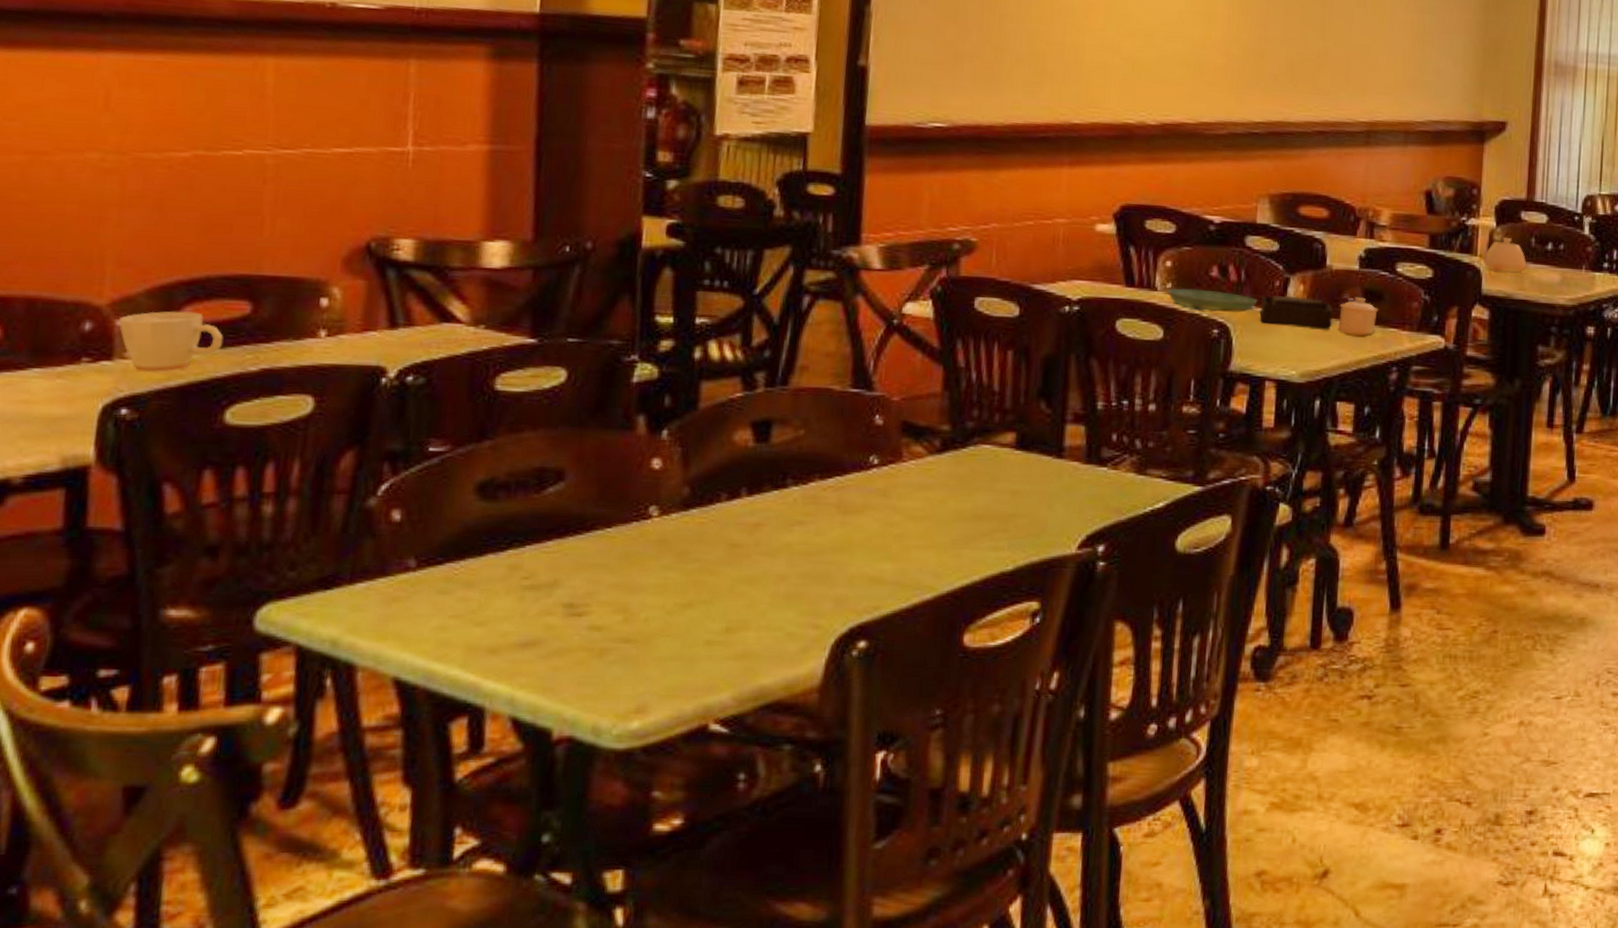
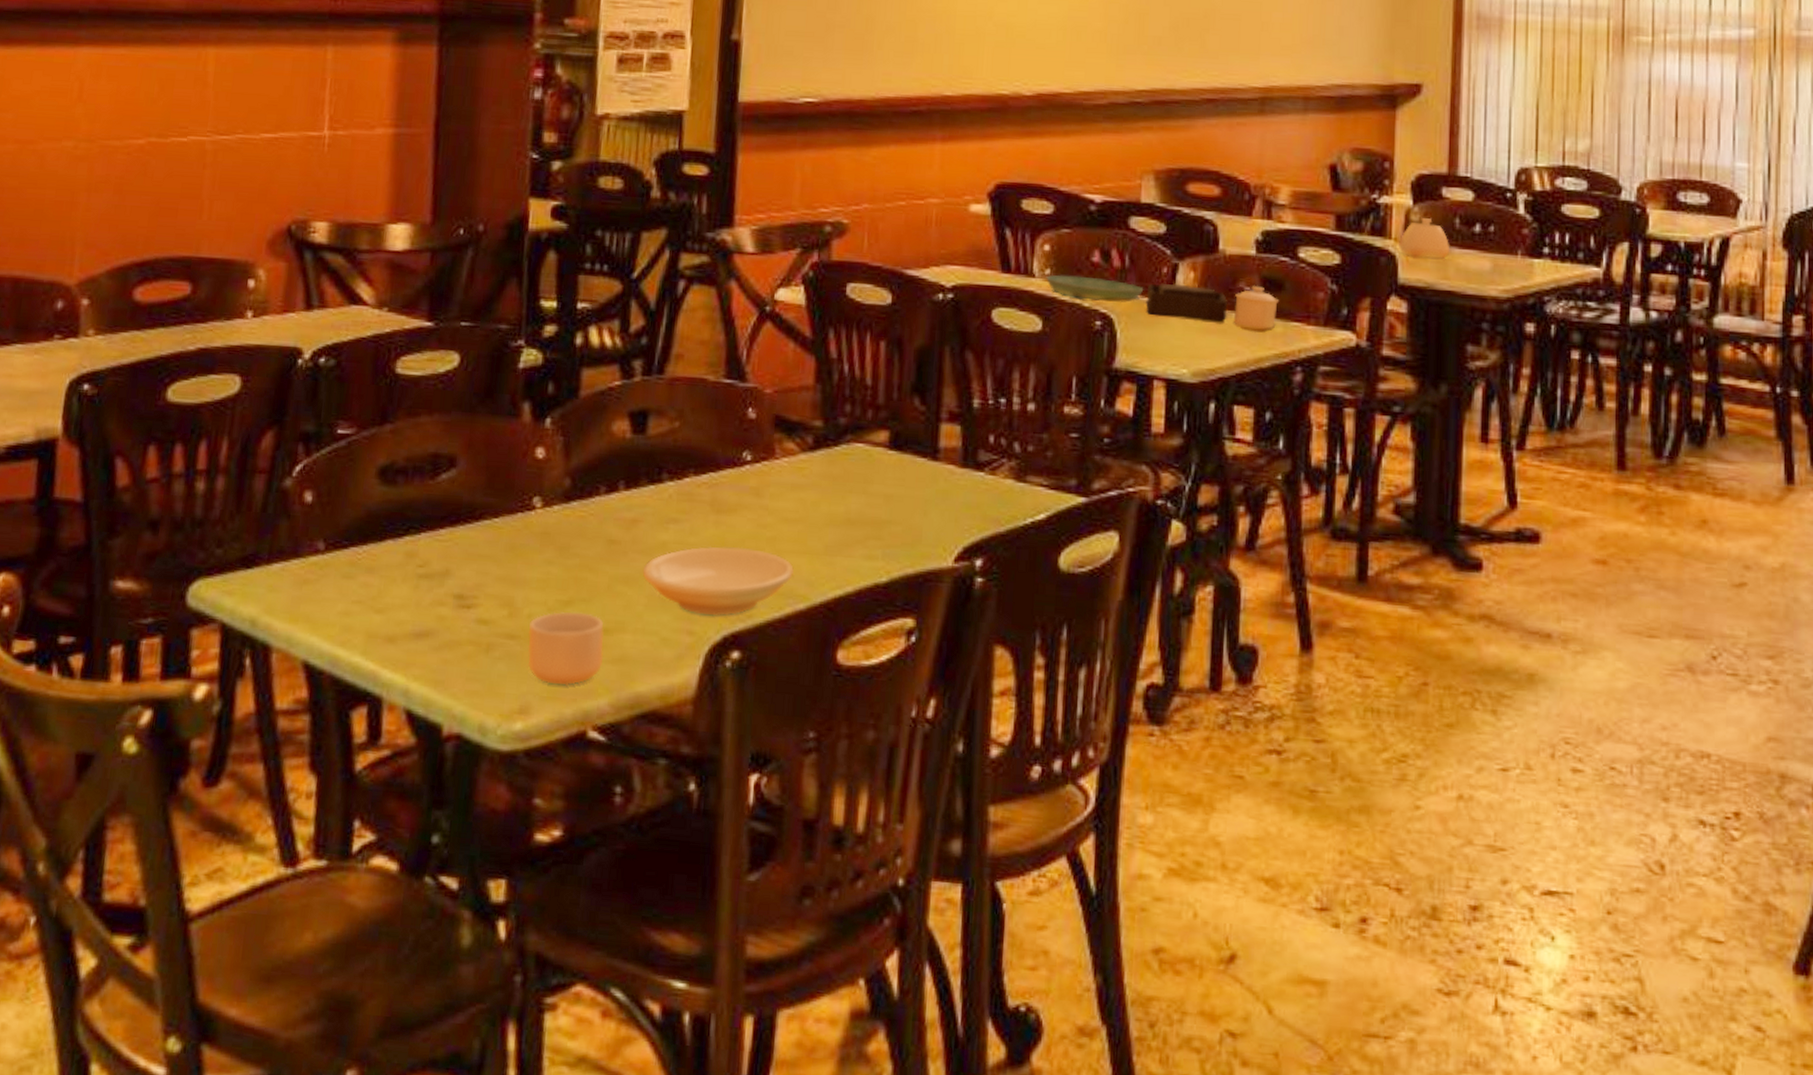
cup: present [119,311,224,372] -> none [84,291,168,350]
cup: none [644,613,727,683] -> present [527,611,605,686]
saucer: none [766,544,921,610] -> present [642,546,794,616]

